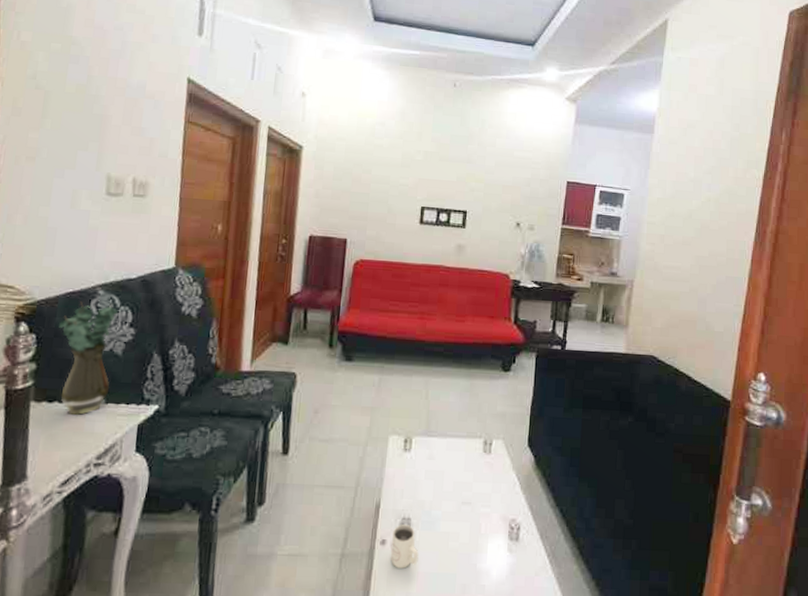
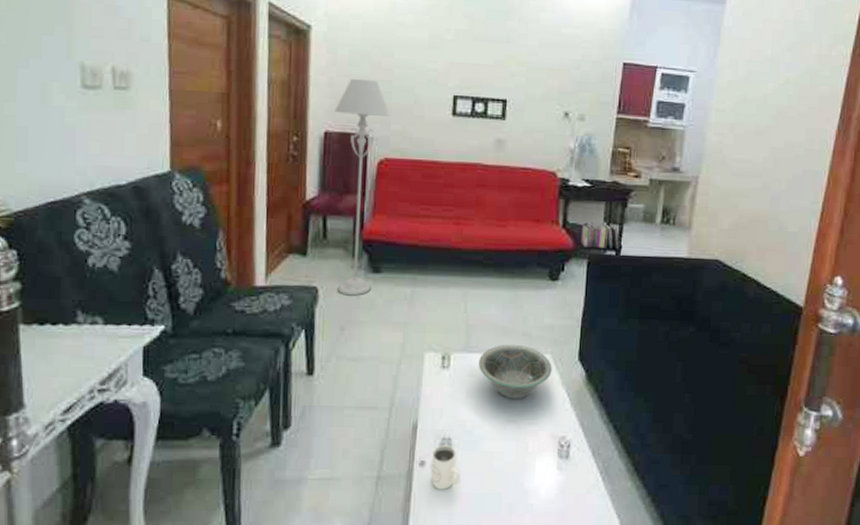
vase: present [58,301,118,415] -> none [41,212,109,338]
floor lamp: none [313,190,366,382] -> present [335,78,390,296]
decorative bowl: none [437,429,504,482] -> present [479,344,552,400]
books: none [530,320,565,344] -> present [581,223,620,249]

